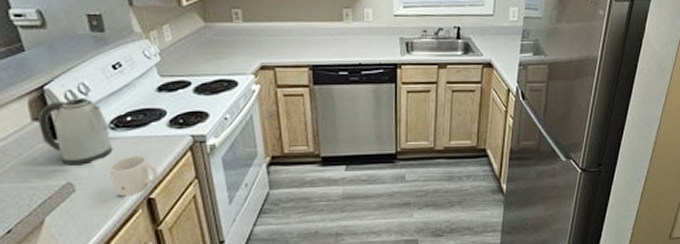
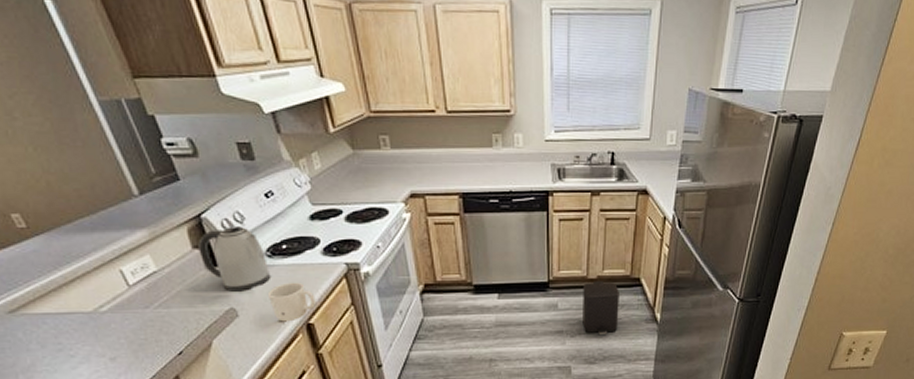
pedal bin: none [430,152,466,206] -> present [583,281,619,334]

